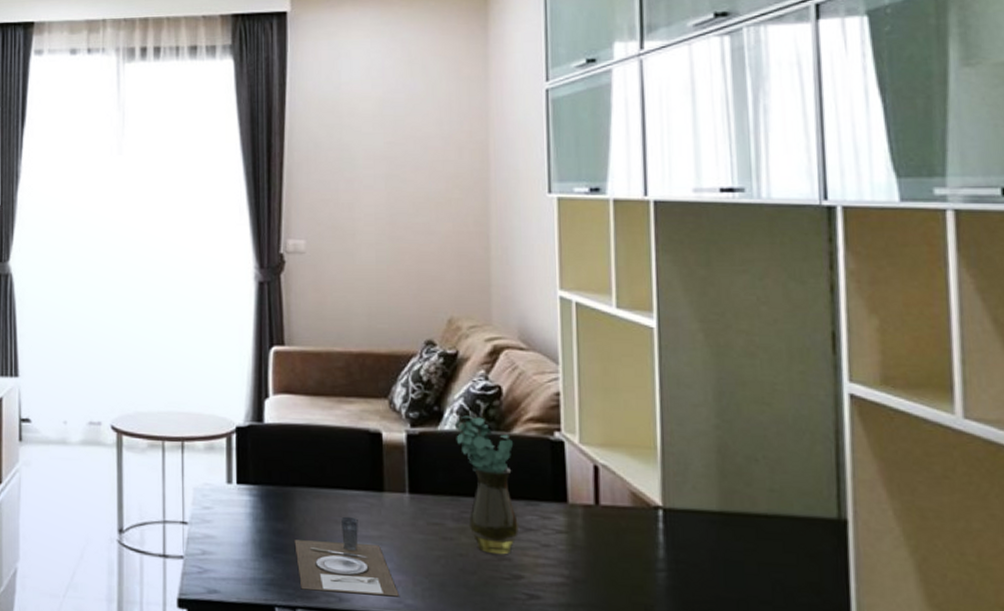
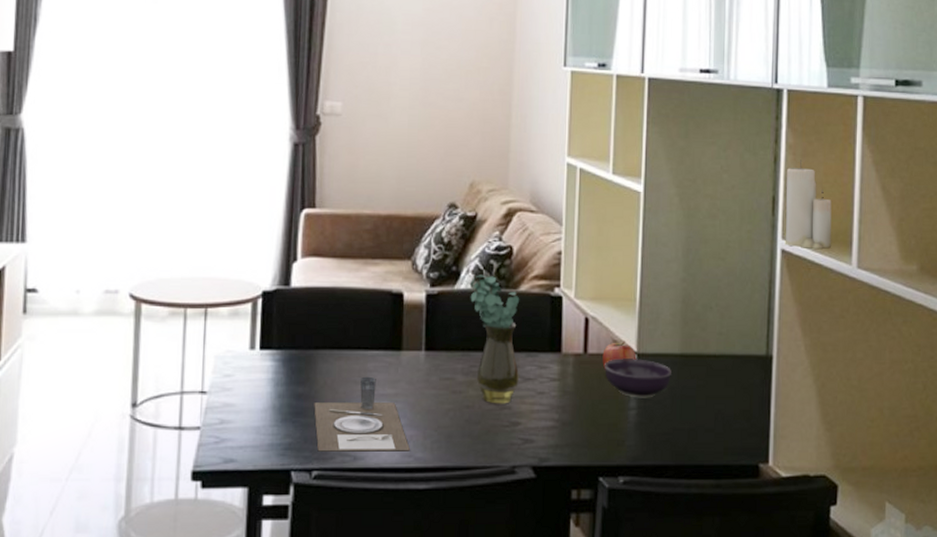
fruit: none [618,493,662,525] -> present [602,341,637,370]
bowl: none [622,513,709,560] -> present [604,358,671,398]
candle: none [848,288,922,395] -> present [786,159,832,250]

